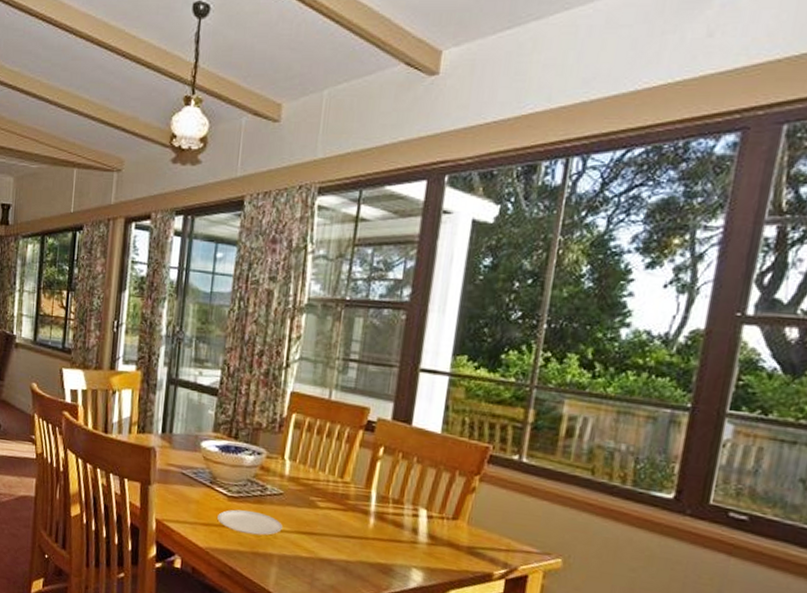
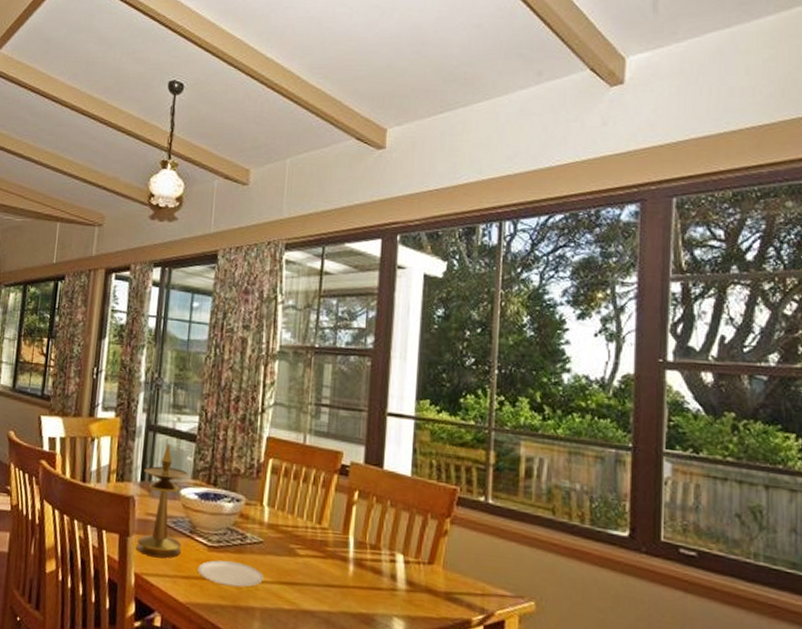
candlestick: none [158,397,209,506] -> present [137,443,188,558]

